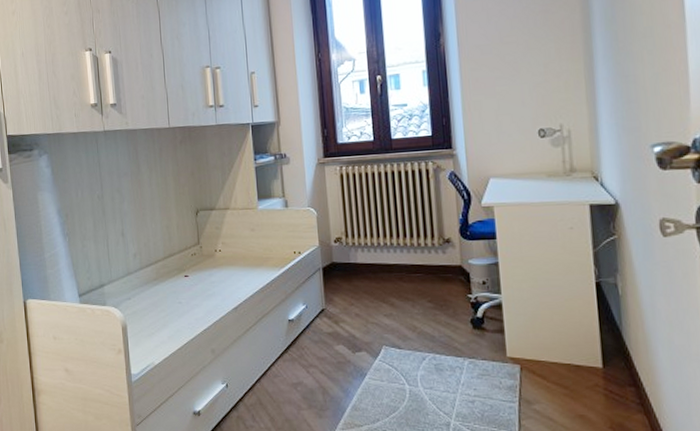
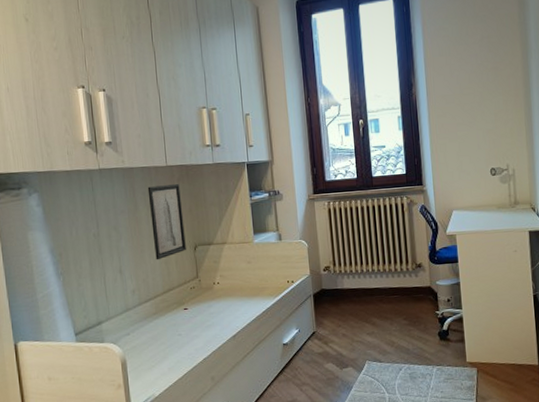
wall art: none [150,145,188,225] -> present [147,183,186,260]

